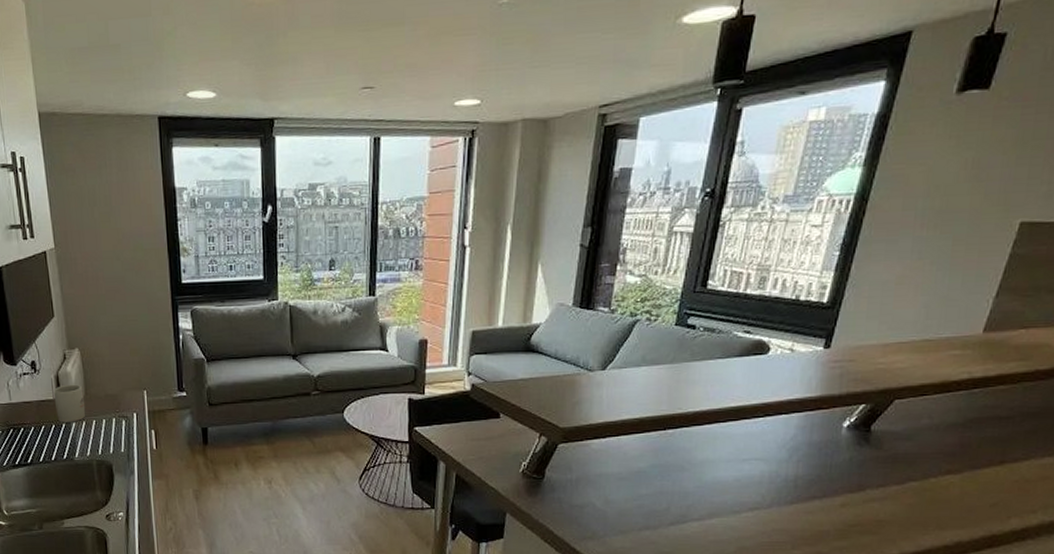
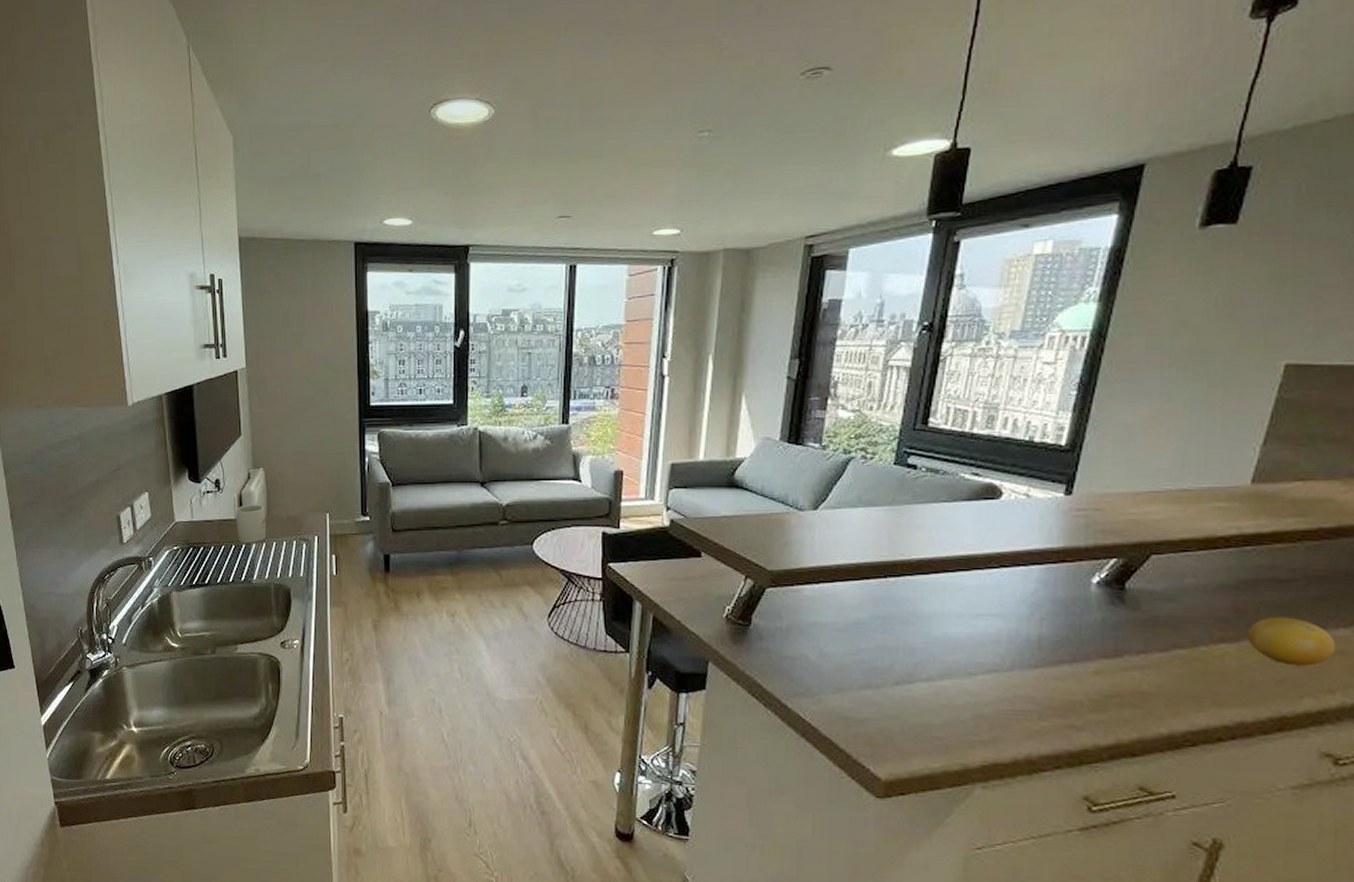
fruit: none [969,449,1041,491] -> present [1247,617,1336,666]

